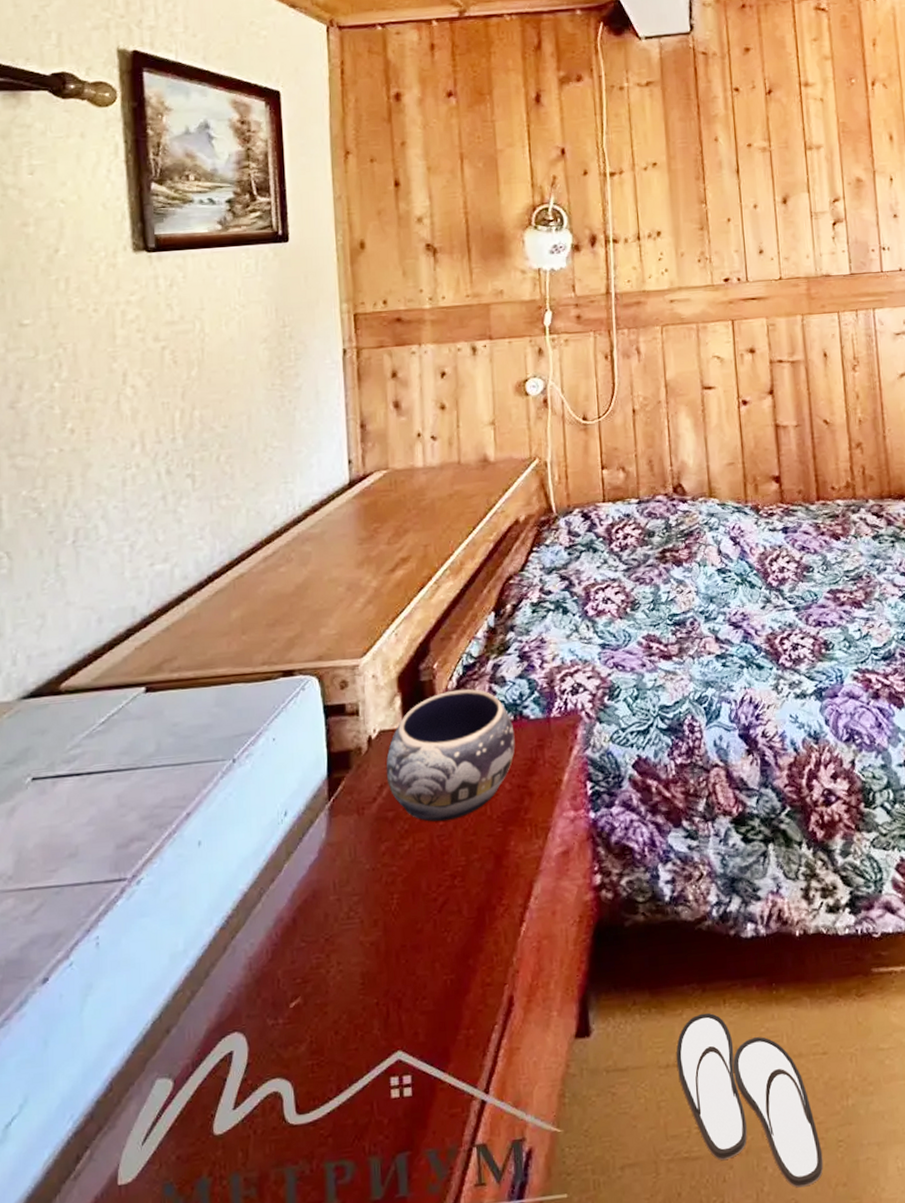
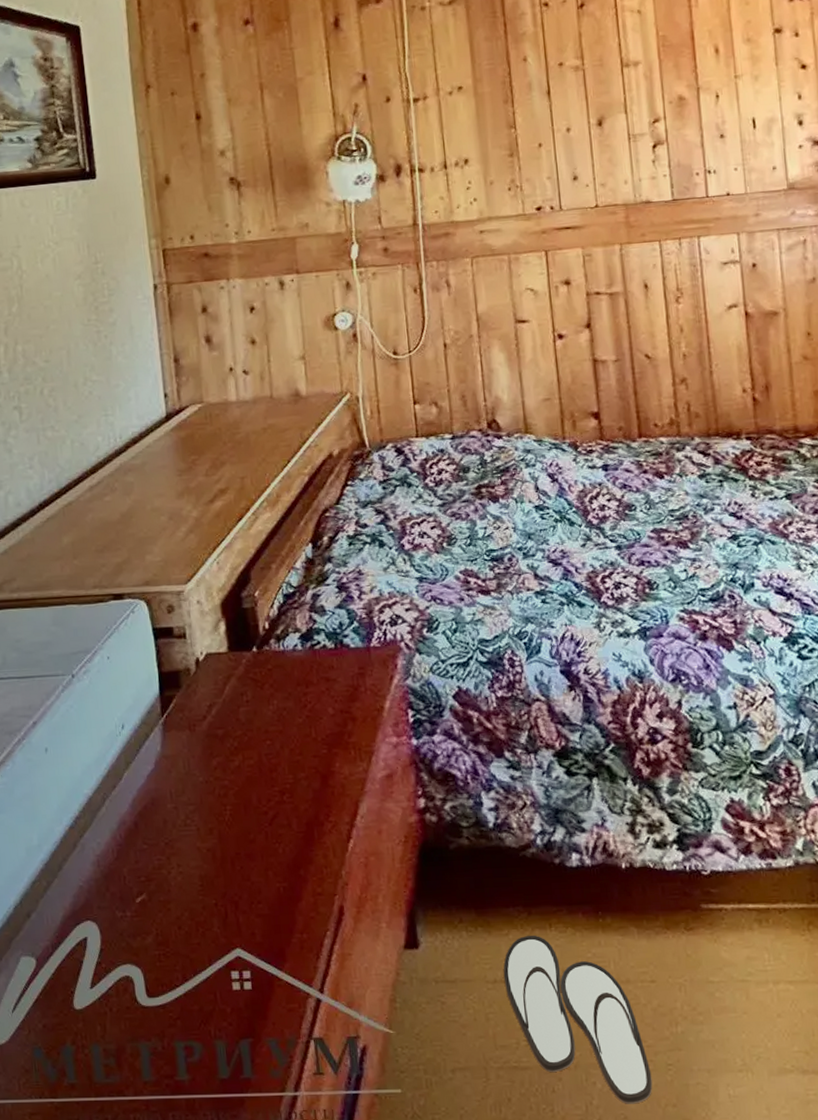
decorative bowl: present [386,689,515,822] -> none [214,616,337,741]

